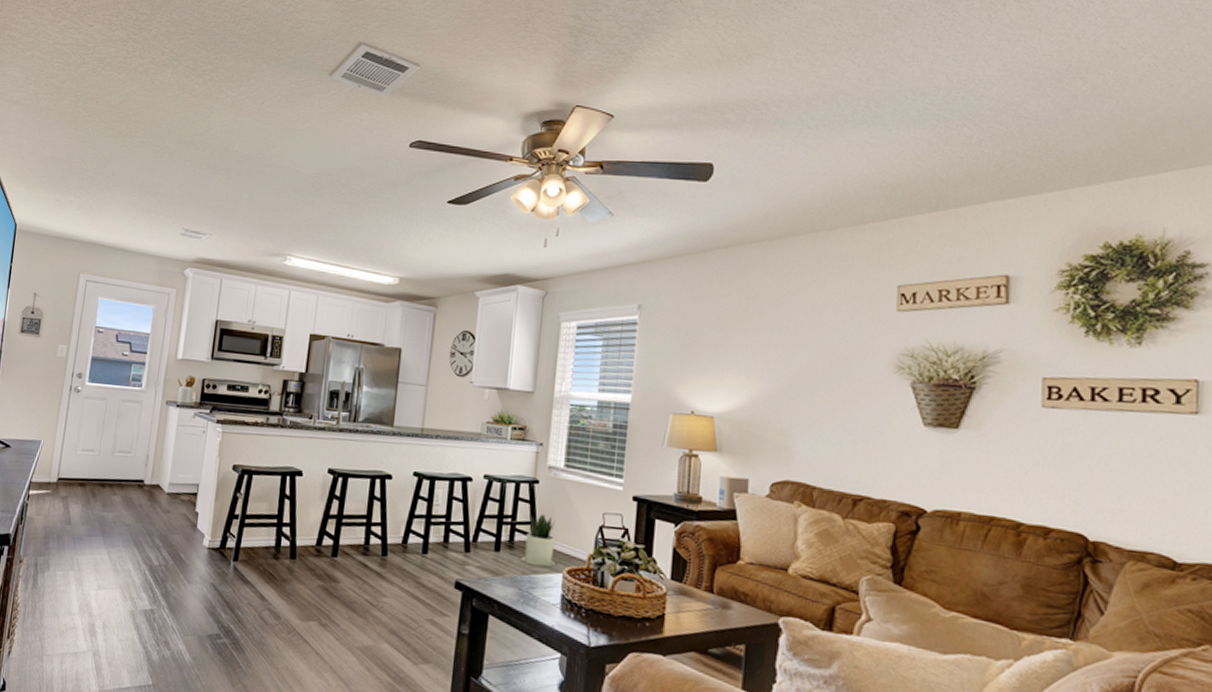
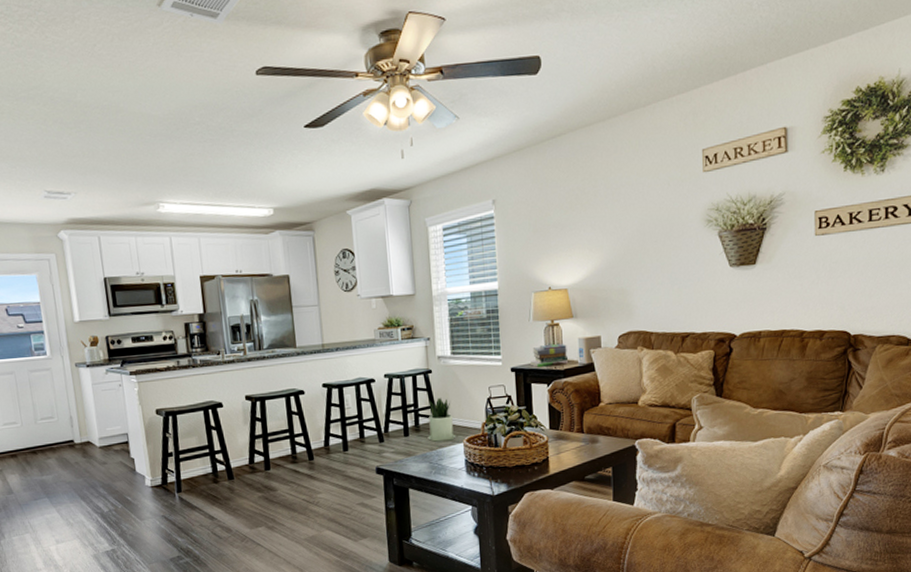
books: none [657,477,706,506] -> present [530,344,569,368]

